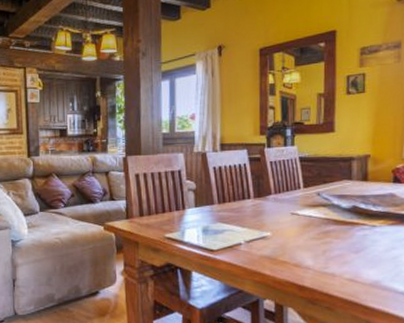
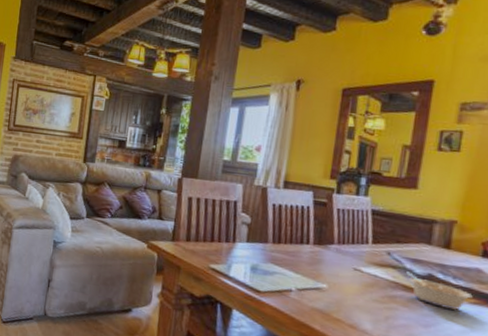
legume: none [335,207,390,234] -> present [406,271,473,311]

